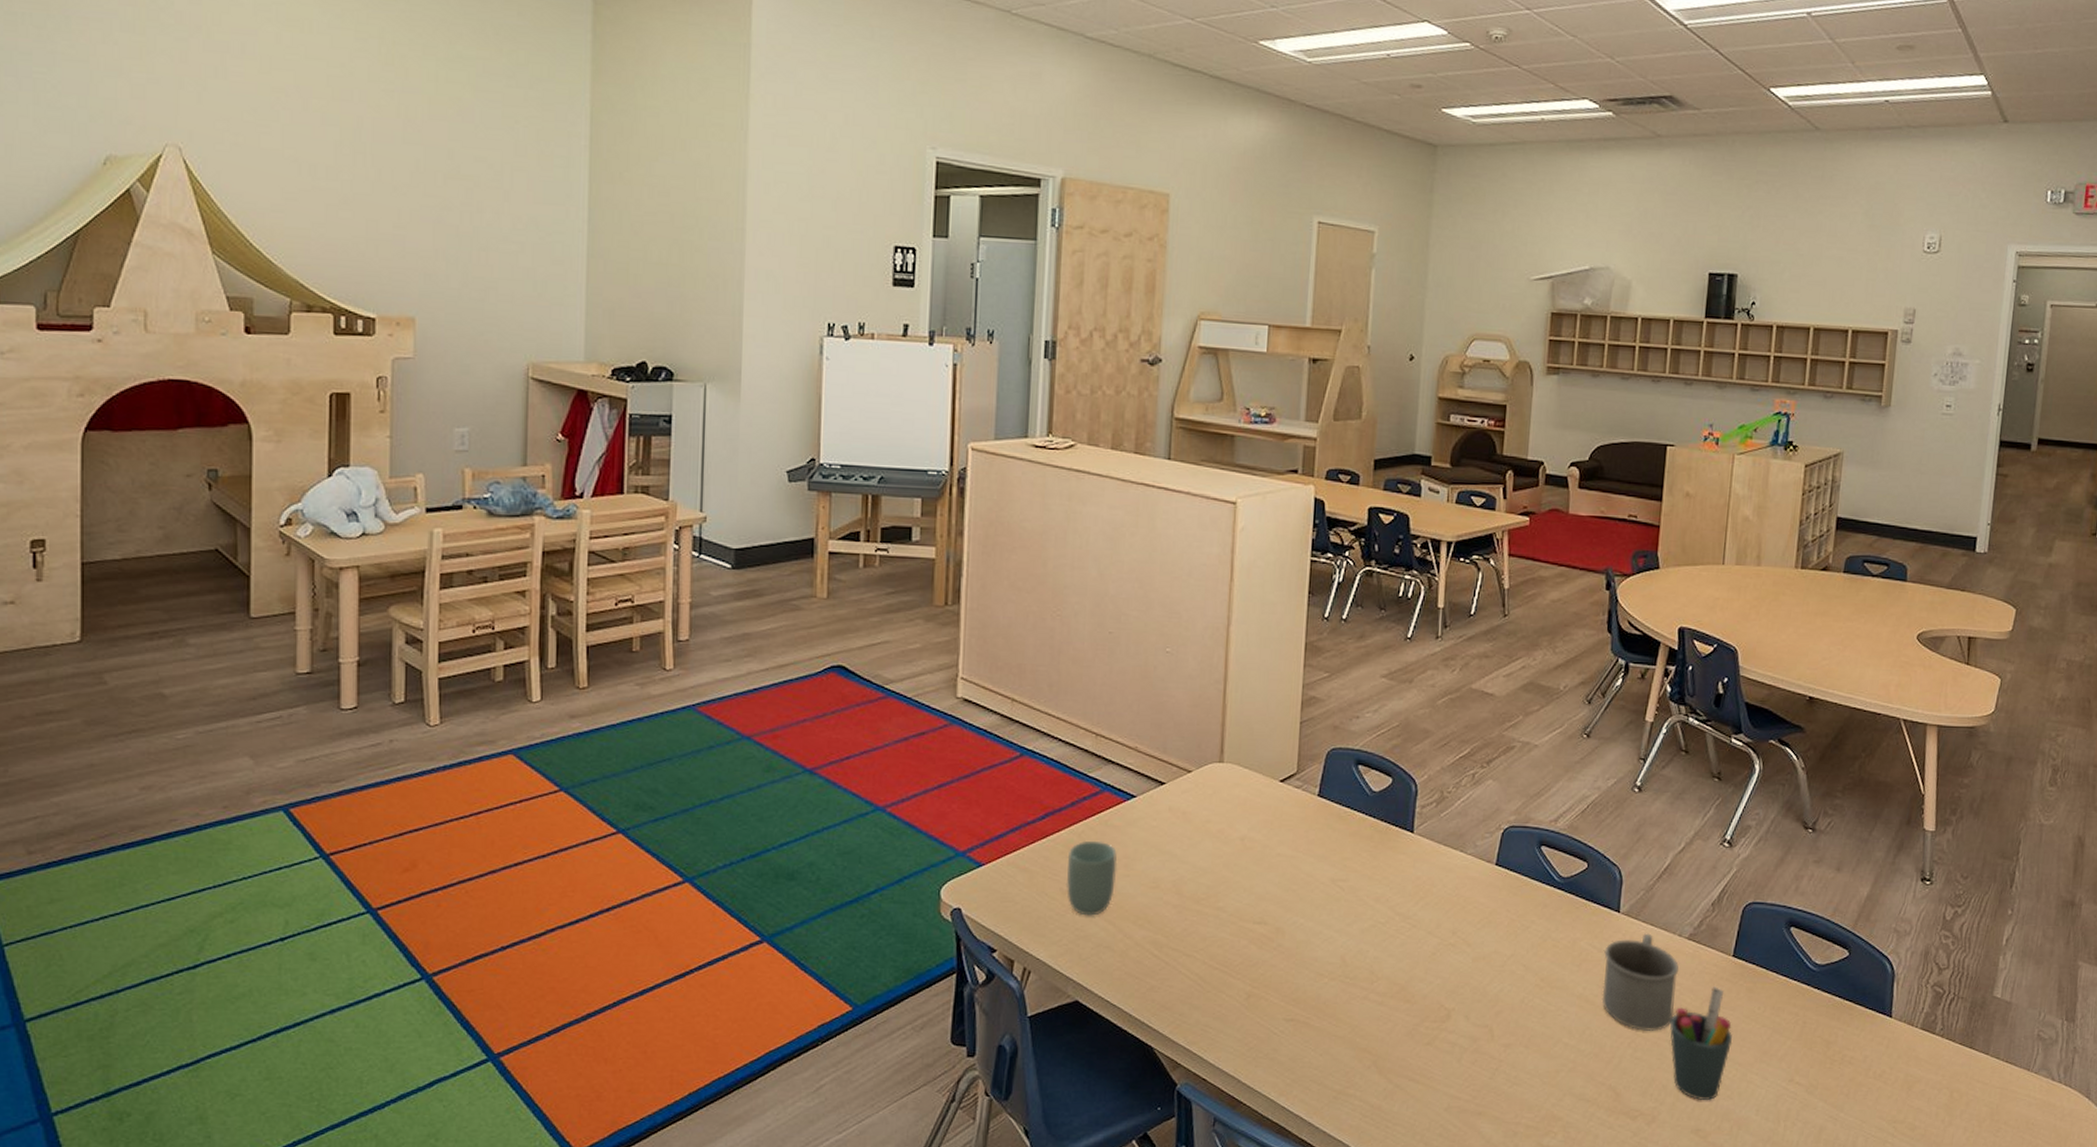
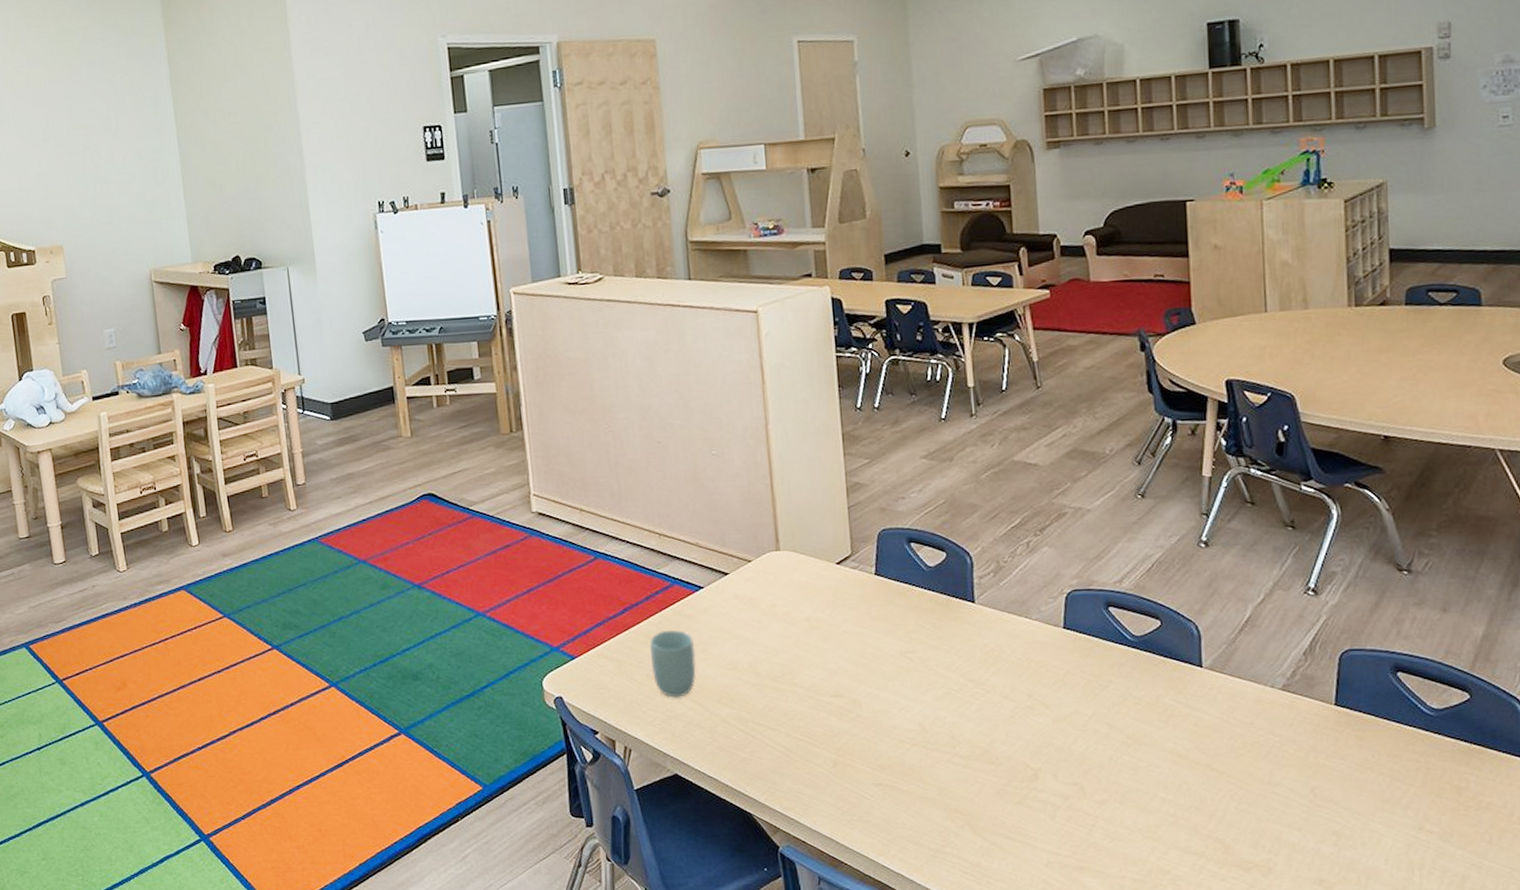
mug: present [1602,933,1679,1031] -> none [1191,686,1277,783]
pen holder: present [1669,986,1733,1101] -> none [1273,736,1348,852]

